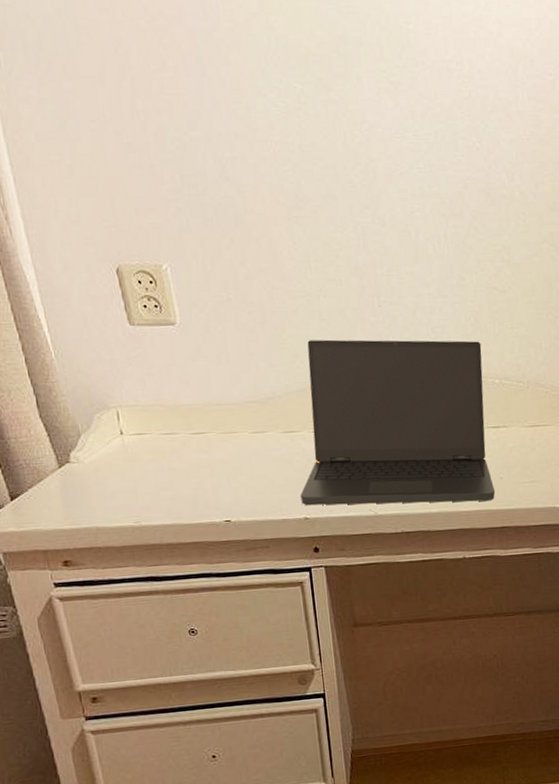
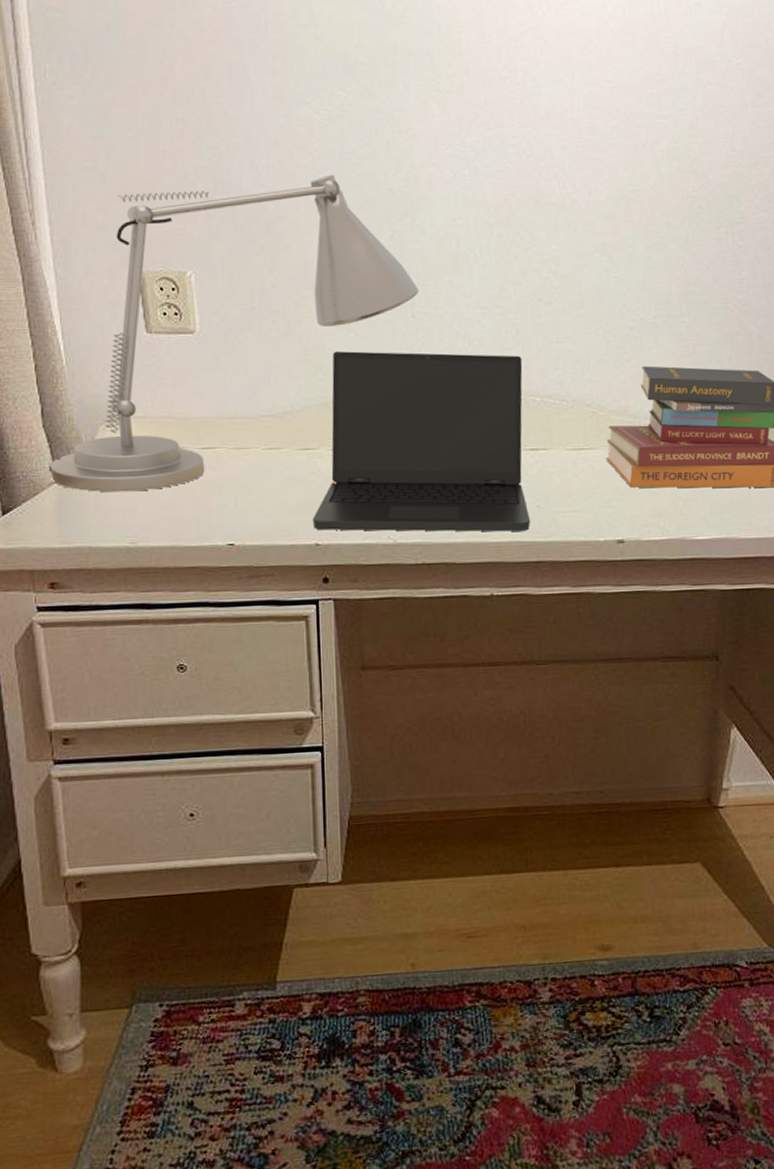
desk lamp: none [49,167,384,477] -> present [48,174,419,493]

